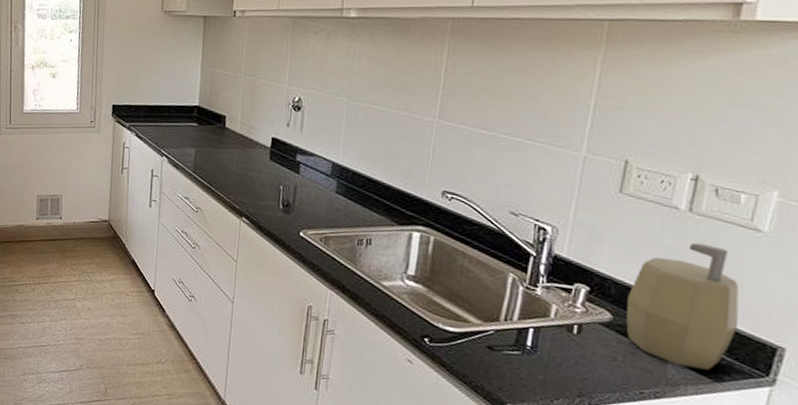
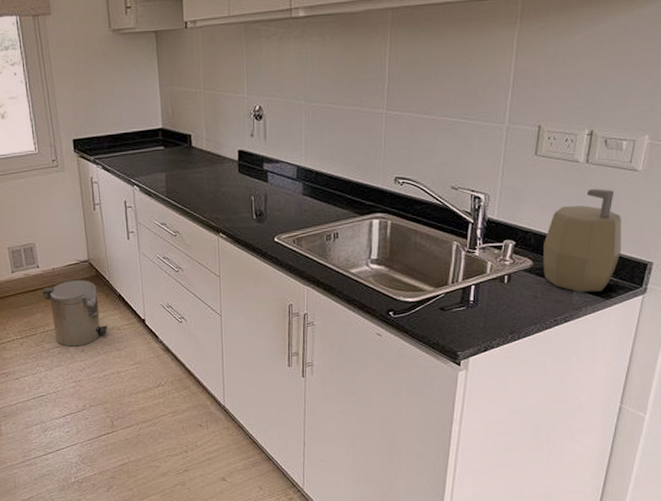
trash can: none [60,237,117,304] -> present [42,280,108,347]

